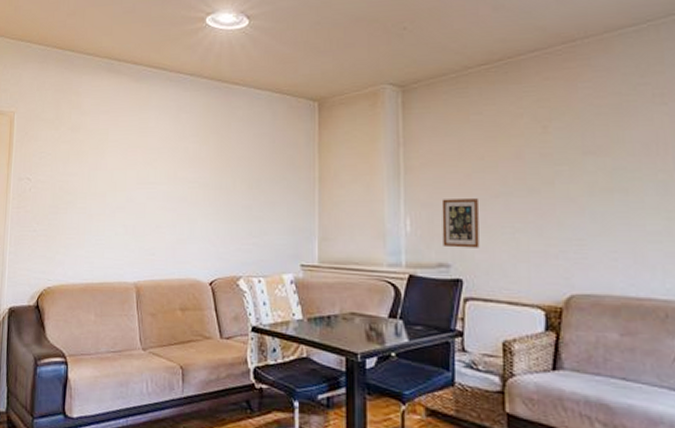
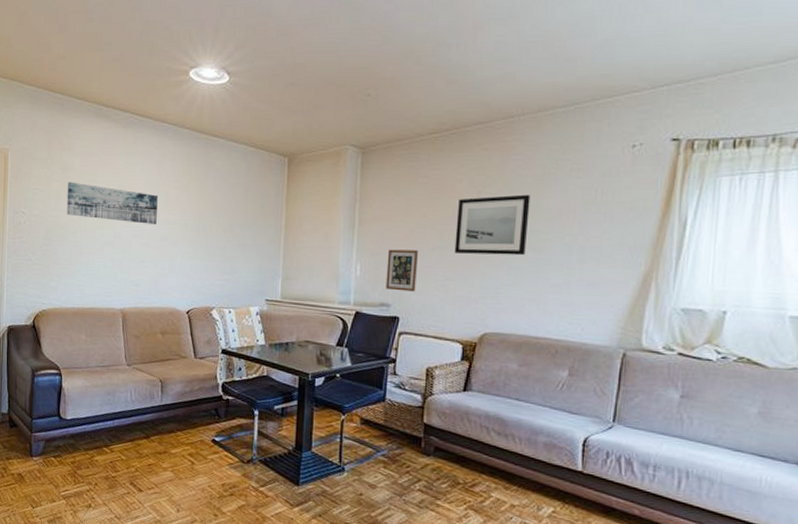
wall art: none [75,142,174,184] -> present [66,182,158,224]
wall art: none [520,126,610,200] -> present [454,194,531,256]

